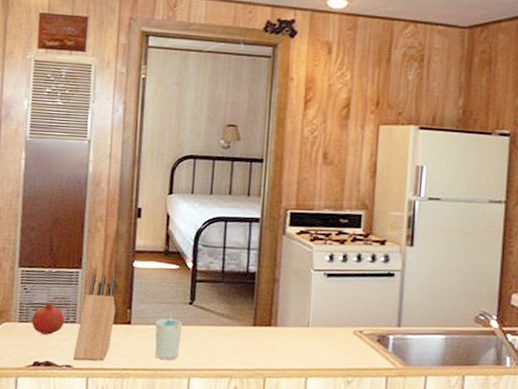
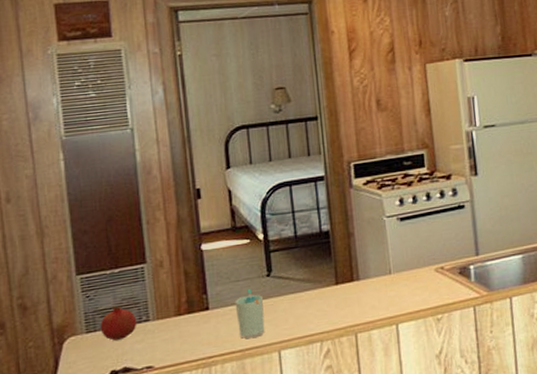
knife block: present [72,274,117,361] -> none [152,261,191,360]

